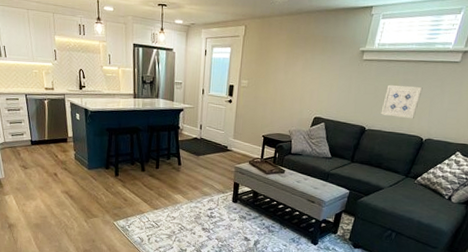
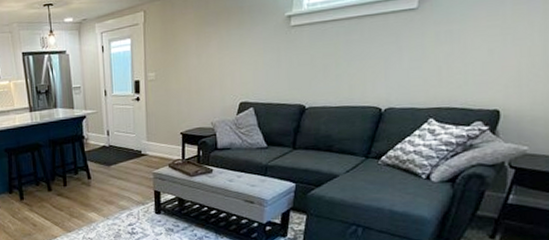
wall art: present [381,85,423,119] -> none [322,47,373,88]

